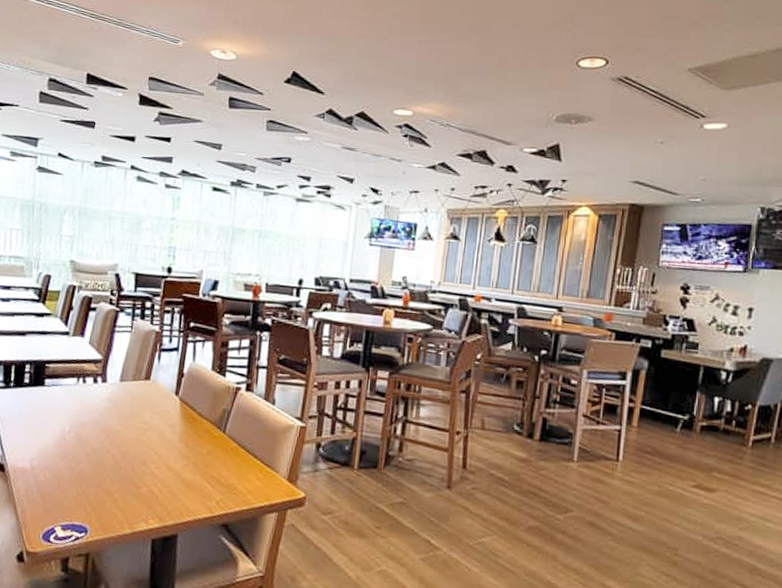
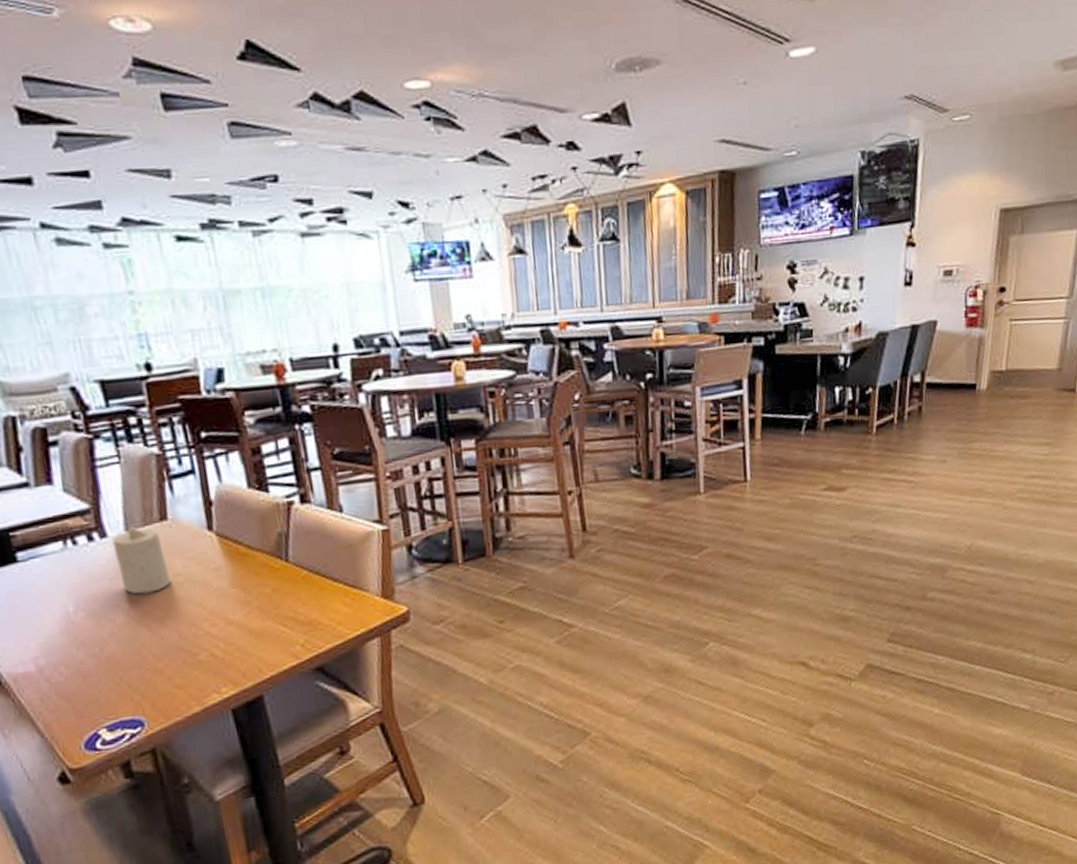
candle: none [106,378,142,432] -> present [112,526,171,595]

